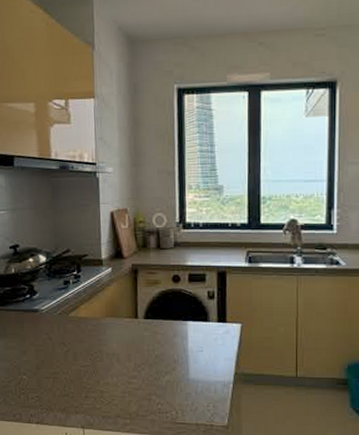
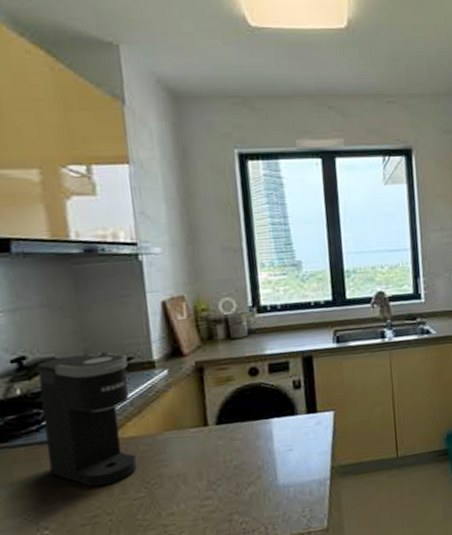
coffee maker: none [25,248,85,351] -> present [37,353,137,487]

